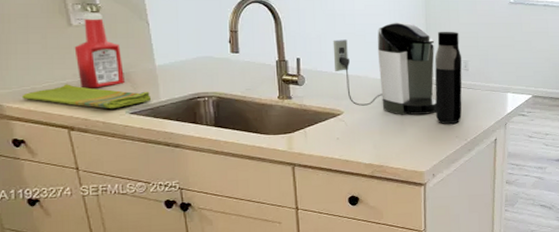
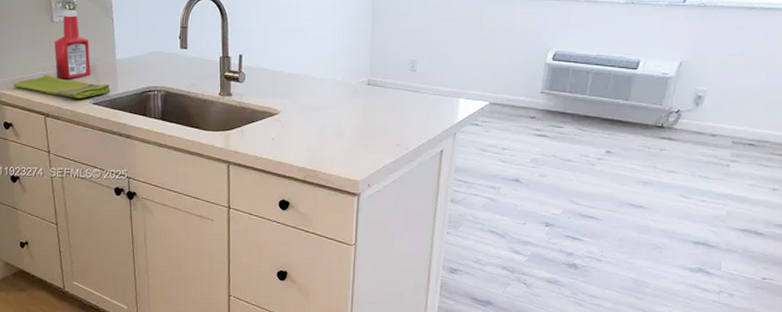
coffee maker: present [333,22,437,115] -> none [274,17,381,118]
water bottle: present [434,31,462,124] -> none [376,27,410,130]

